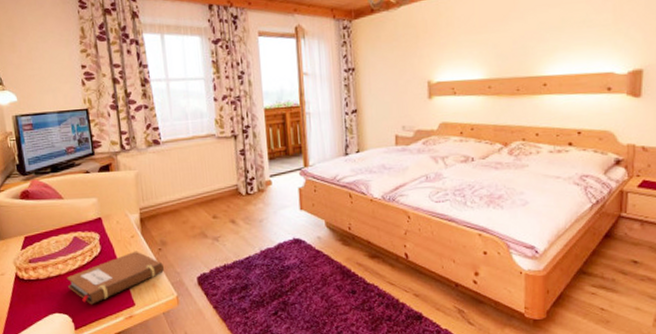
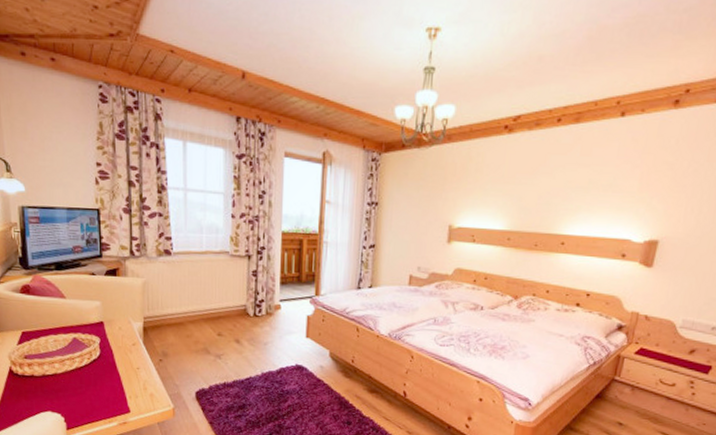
notebook: present [66,251,164,305] -> none [62,359,162,407]

